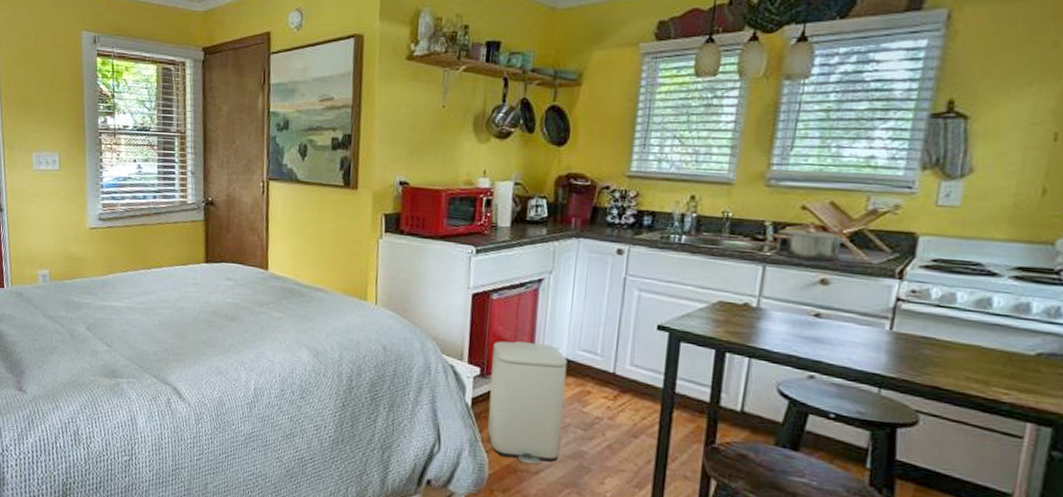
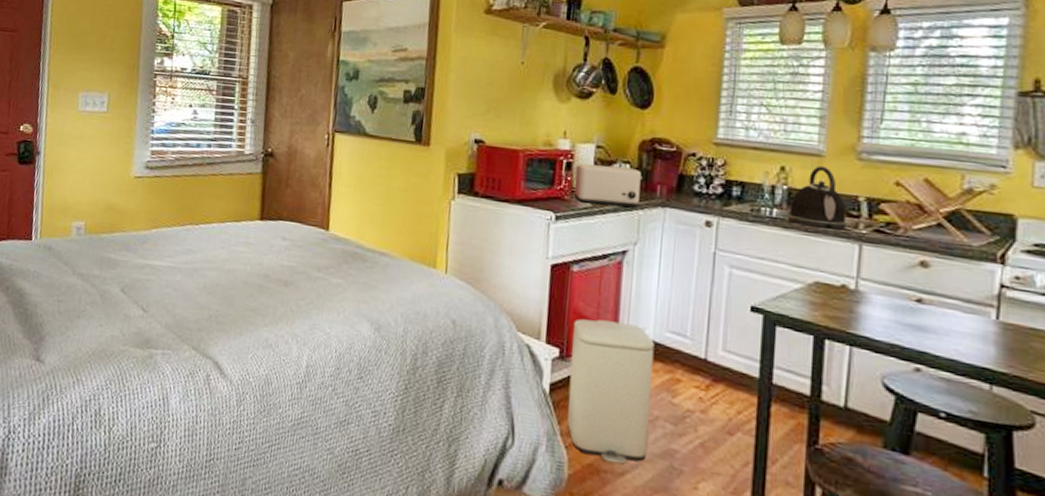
toaster: none [494,200,558,239] -> present [574,163,643,207]
kettle: none [695,193,753,253] -> present [787,165,848,230]
cooking pot: present [770,223,850,263] -> none [864,201,947,244]

